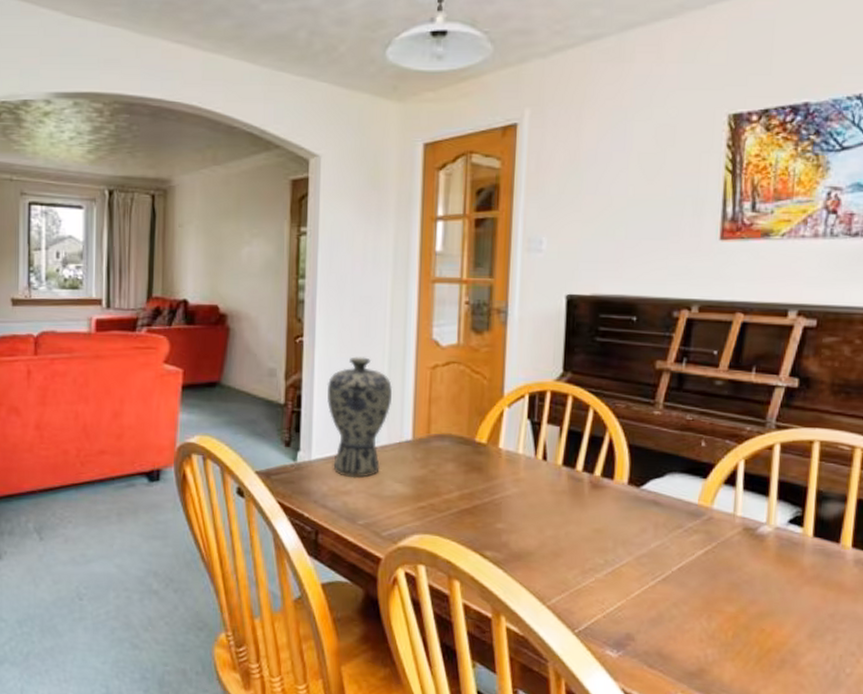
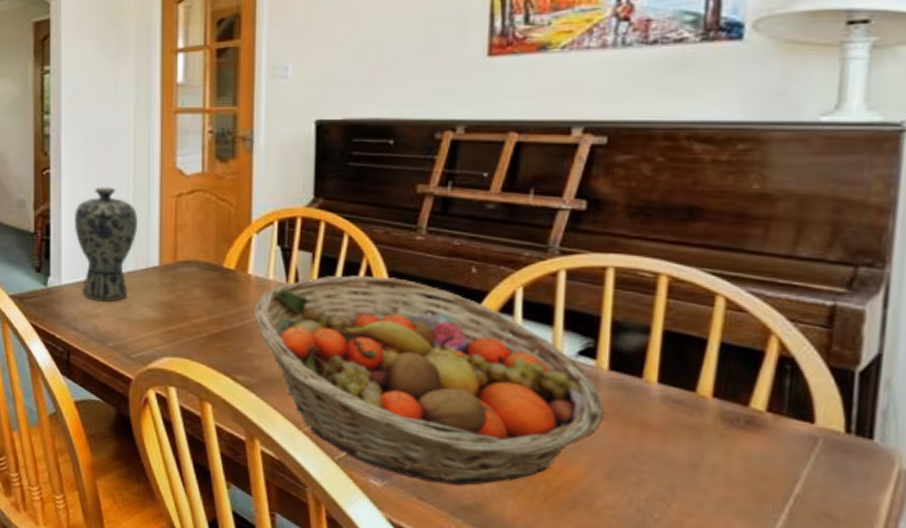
fruit basket: none [504,449,809,652] -> present [254,275,605,485]

